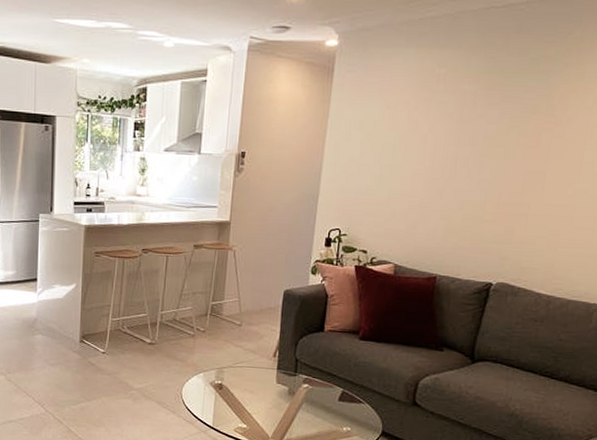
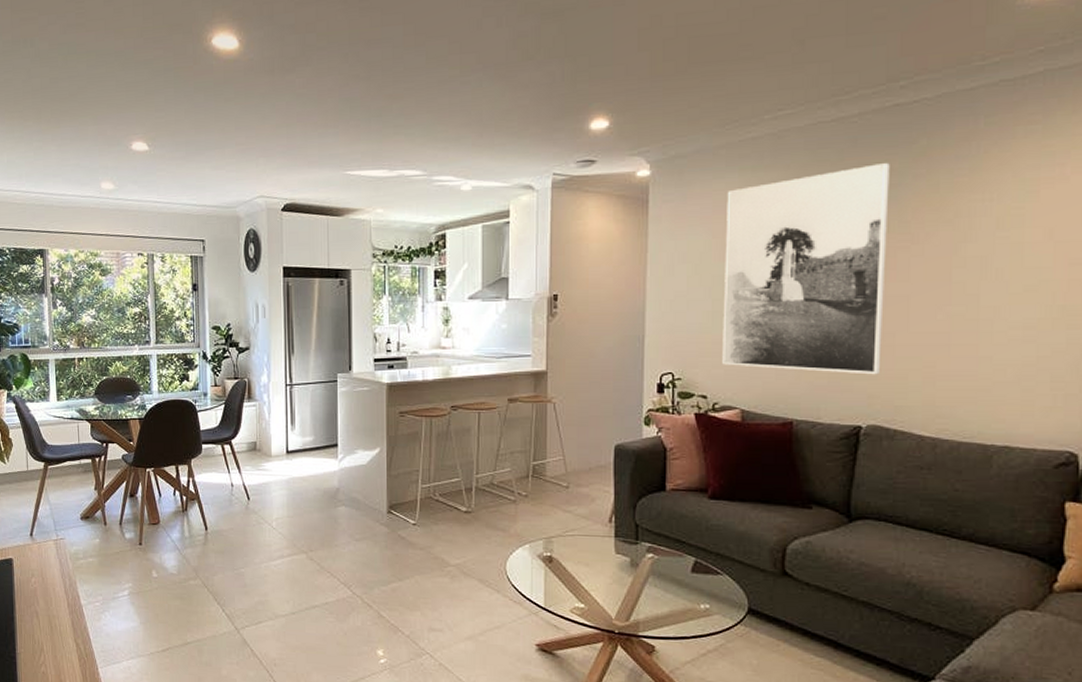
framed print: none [383,49,547,240] -> present [722,162,890,375]

